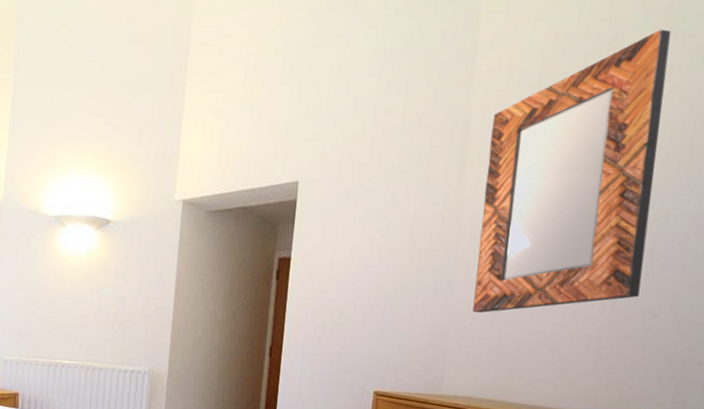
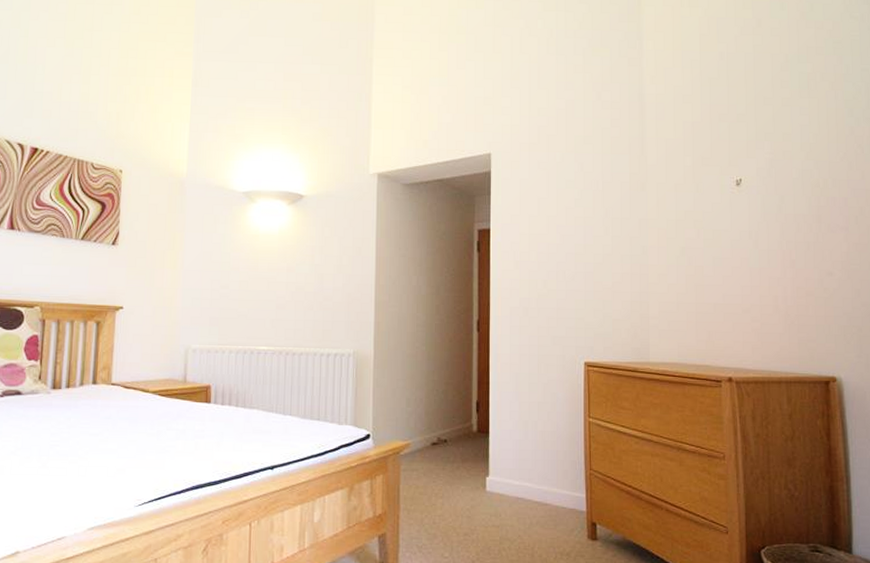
home mirror: present [473,29,672,313] -> none [664,16,813,279]

